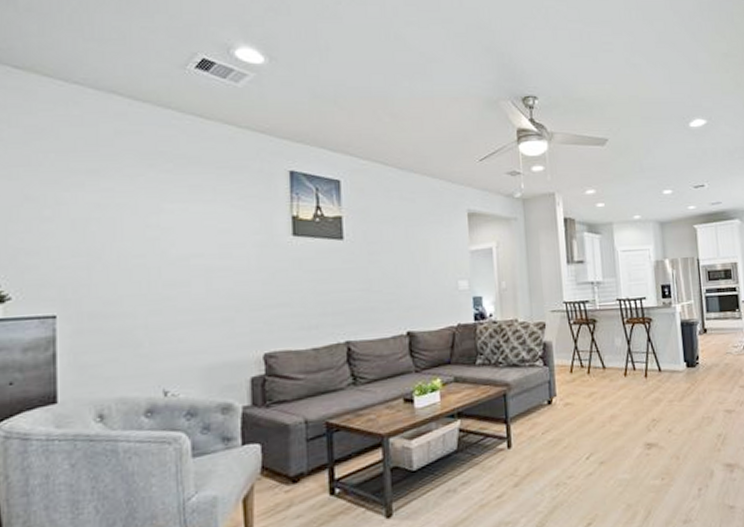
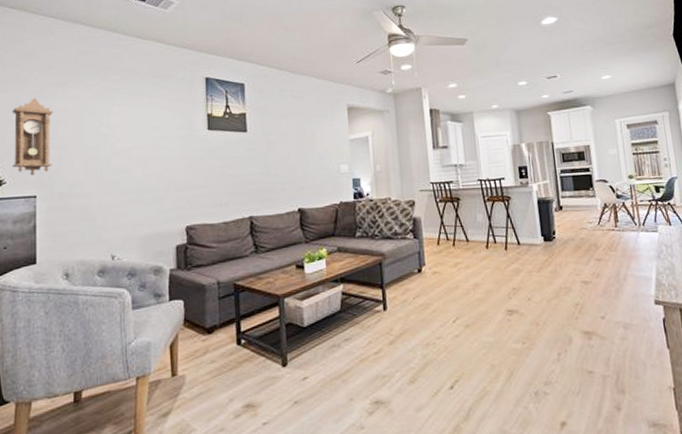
pendulum clock: none [18,188,80,290] -> present [12,97,53,176]

